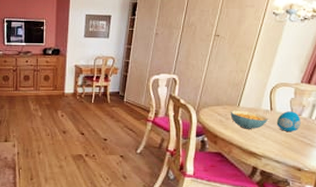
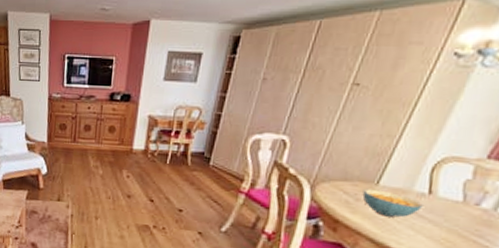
decorative egg: present [276,111,301,133] -> none [435,197,479,228]

